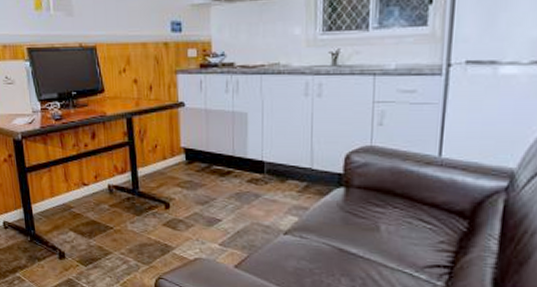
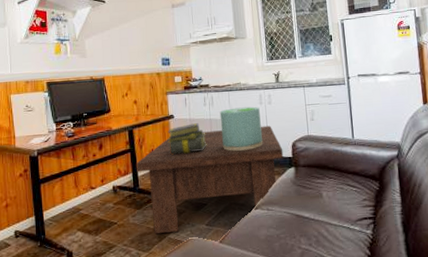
coffee table: none [135,127,331,247] -> present [135,125,284,233]
stack of books: none [175,116,226,155] -> present [167,123,207,155]
decorative container: none [246,98,304,158] -> present [219,106,263,151]

